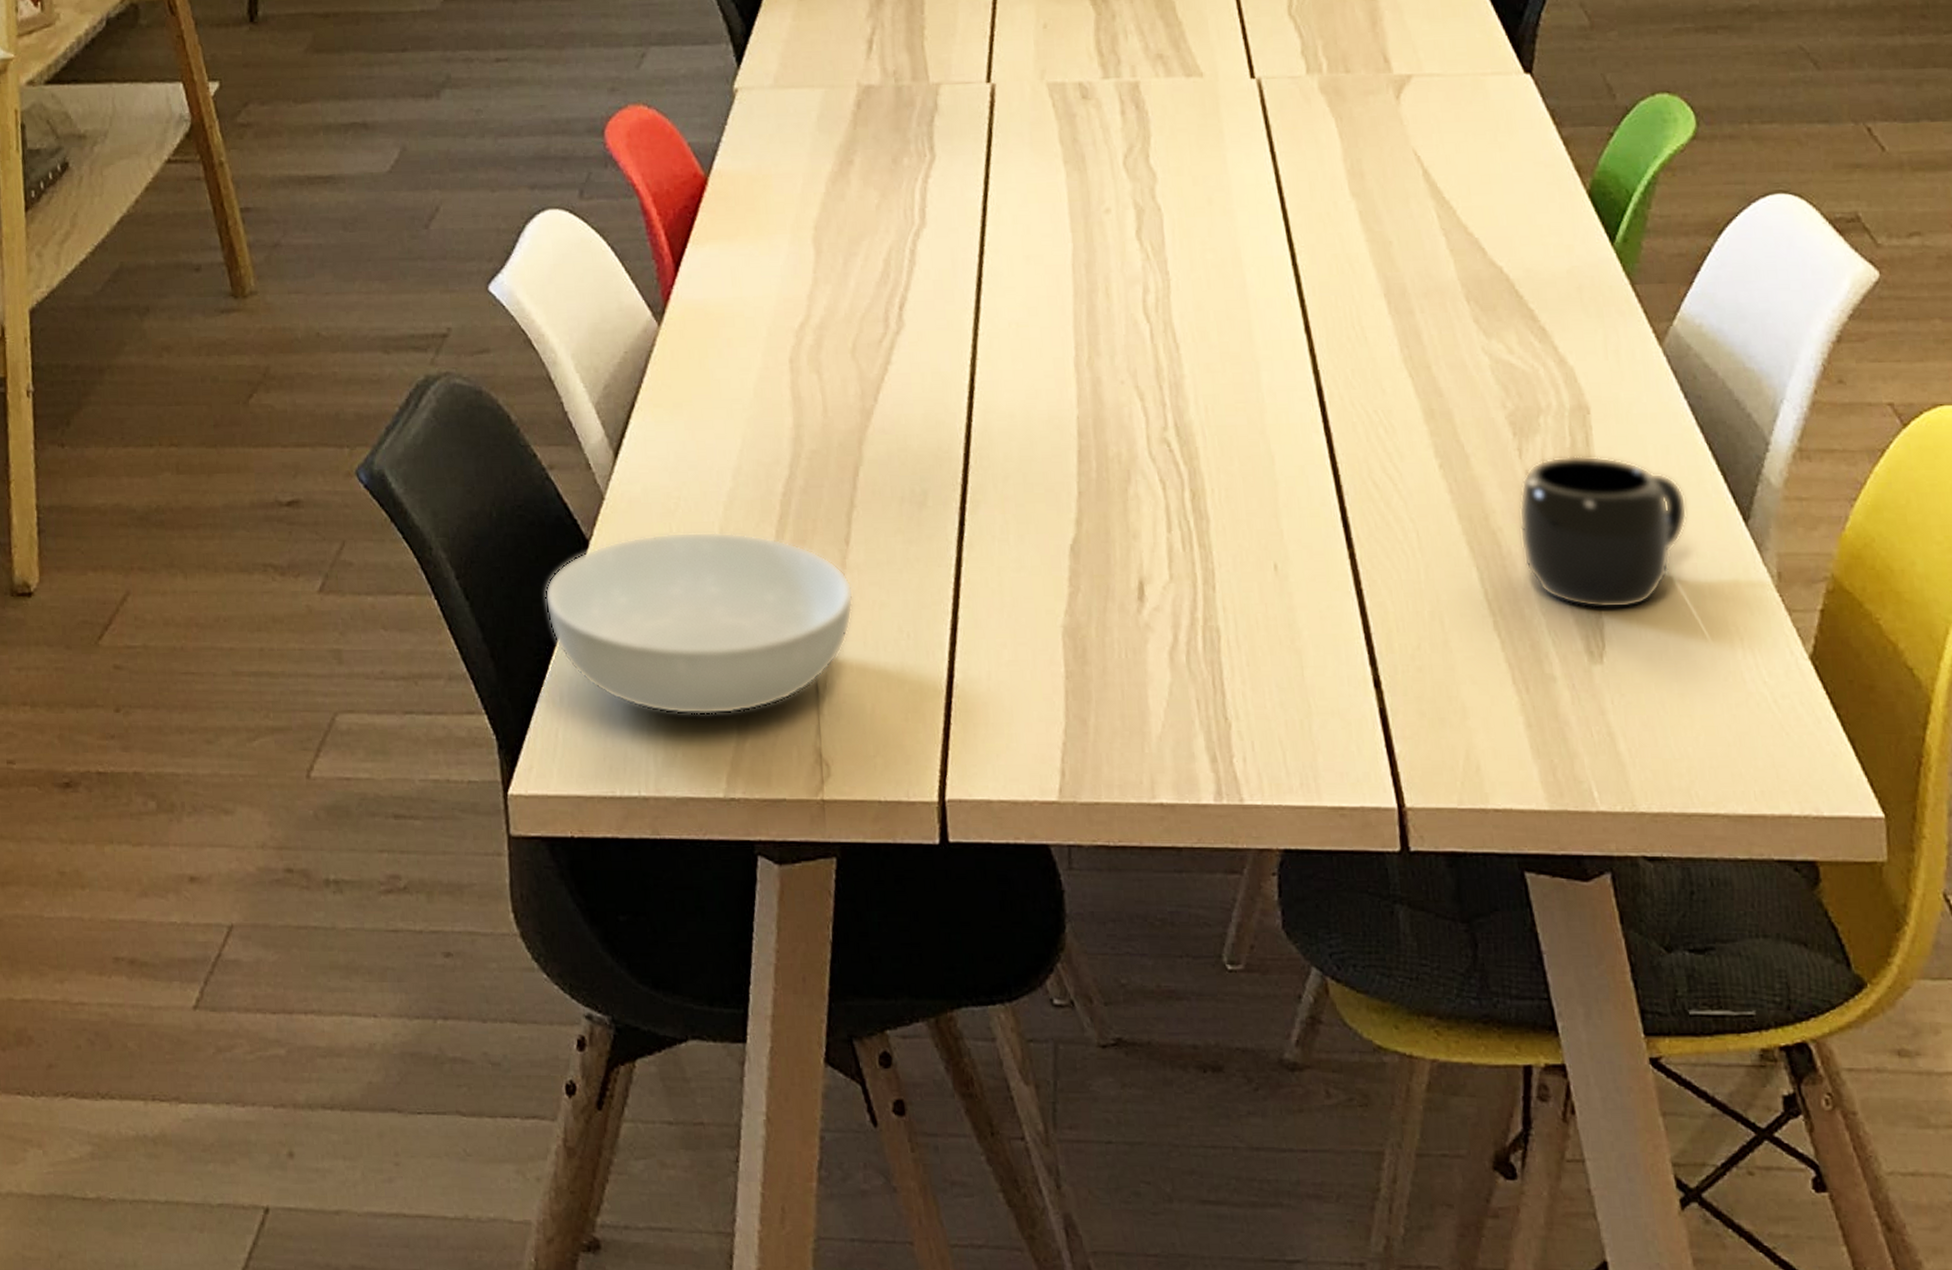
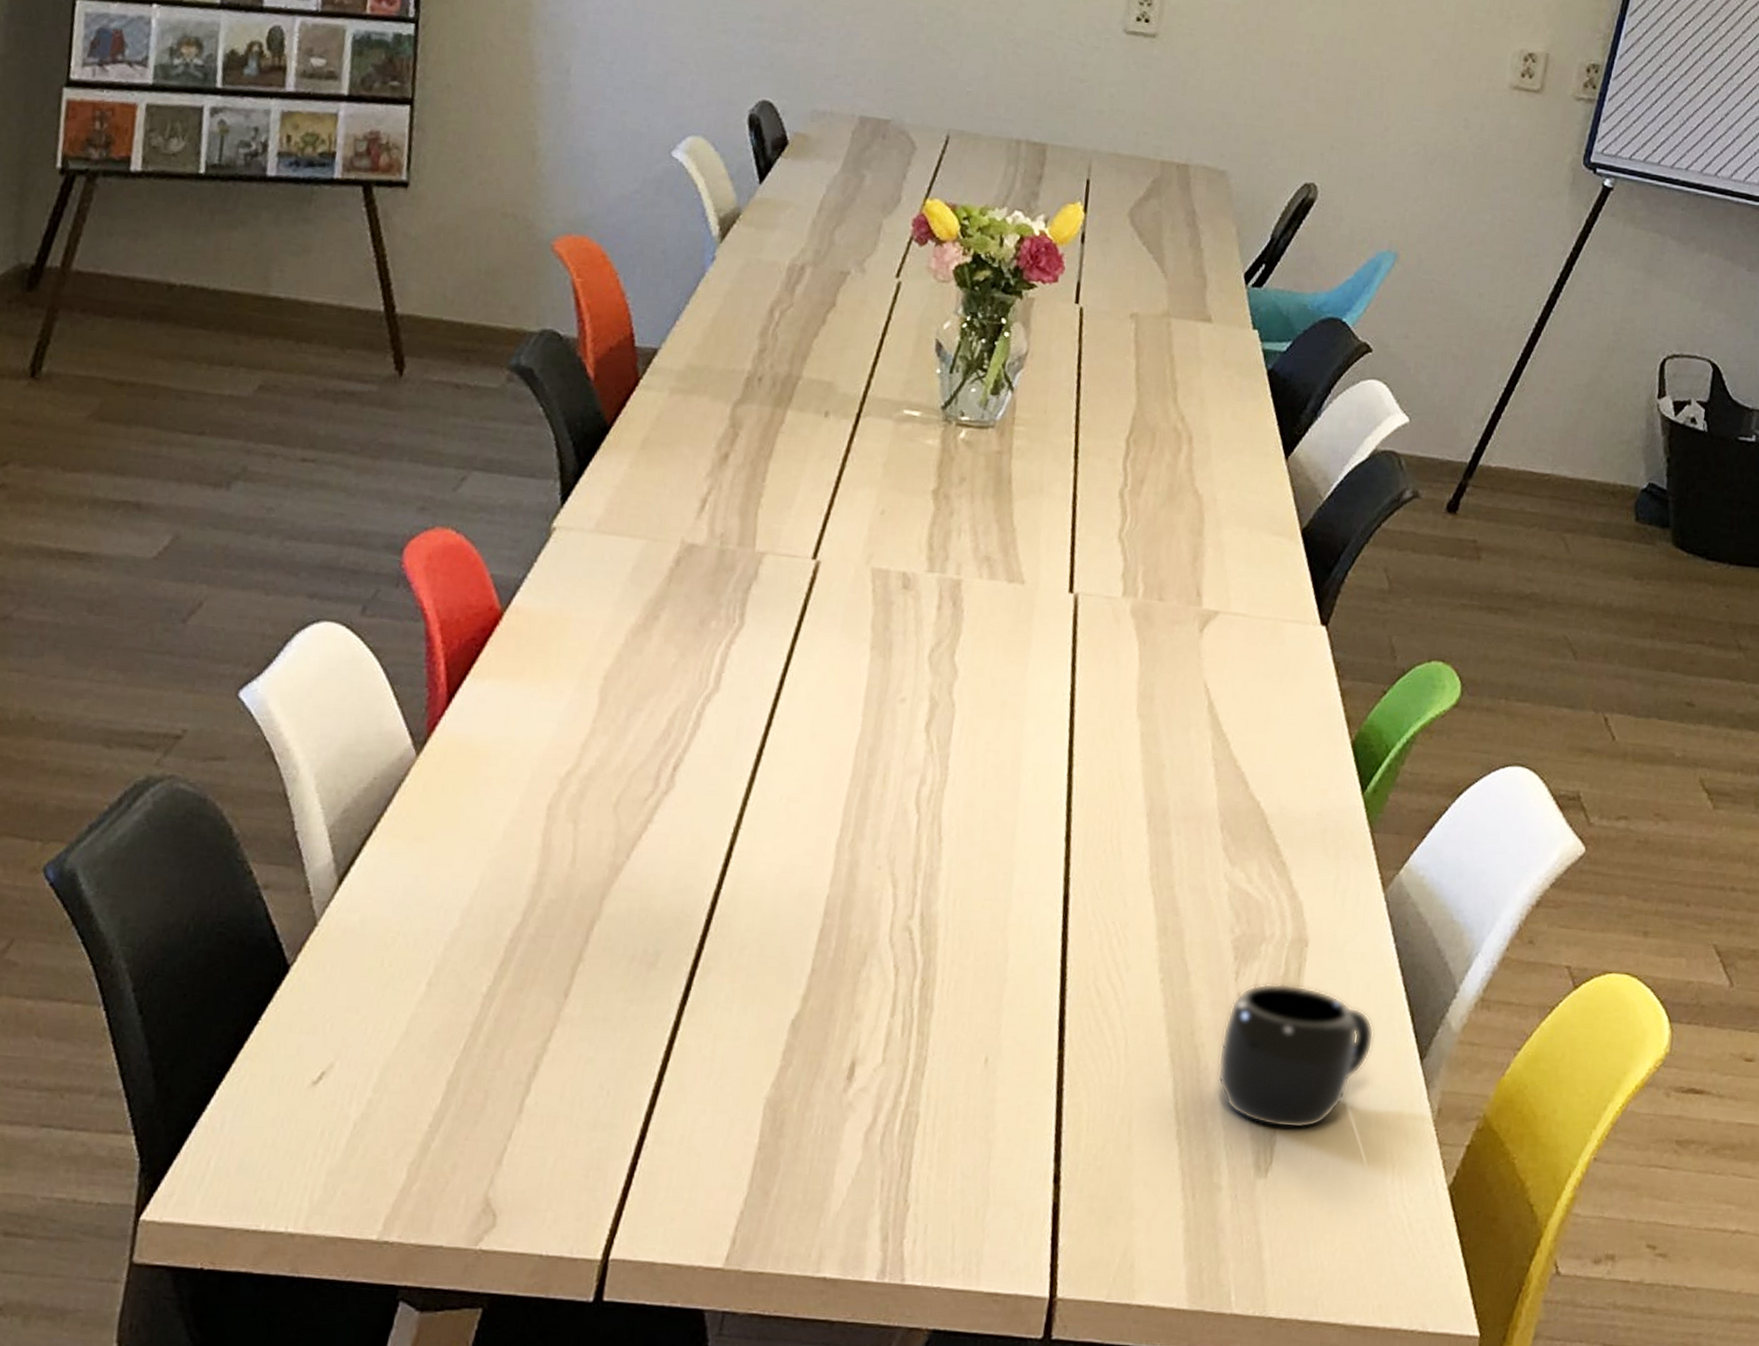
serving bowl: present [545,531,854,716] -> none [226,966,562,1156]

